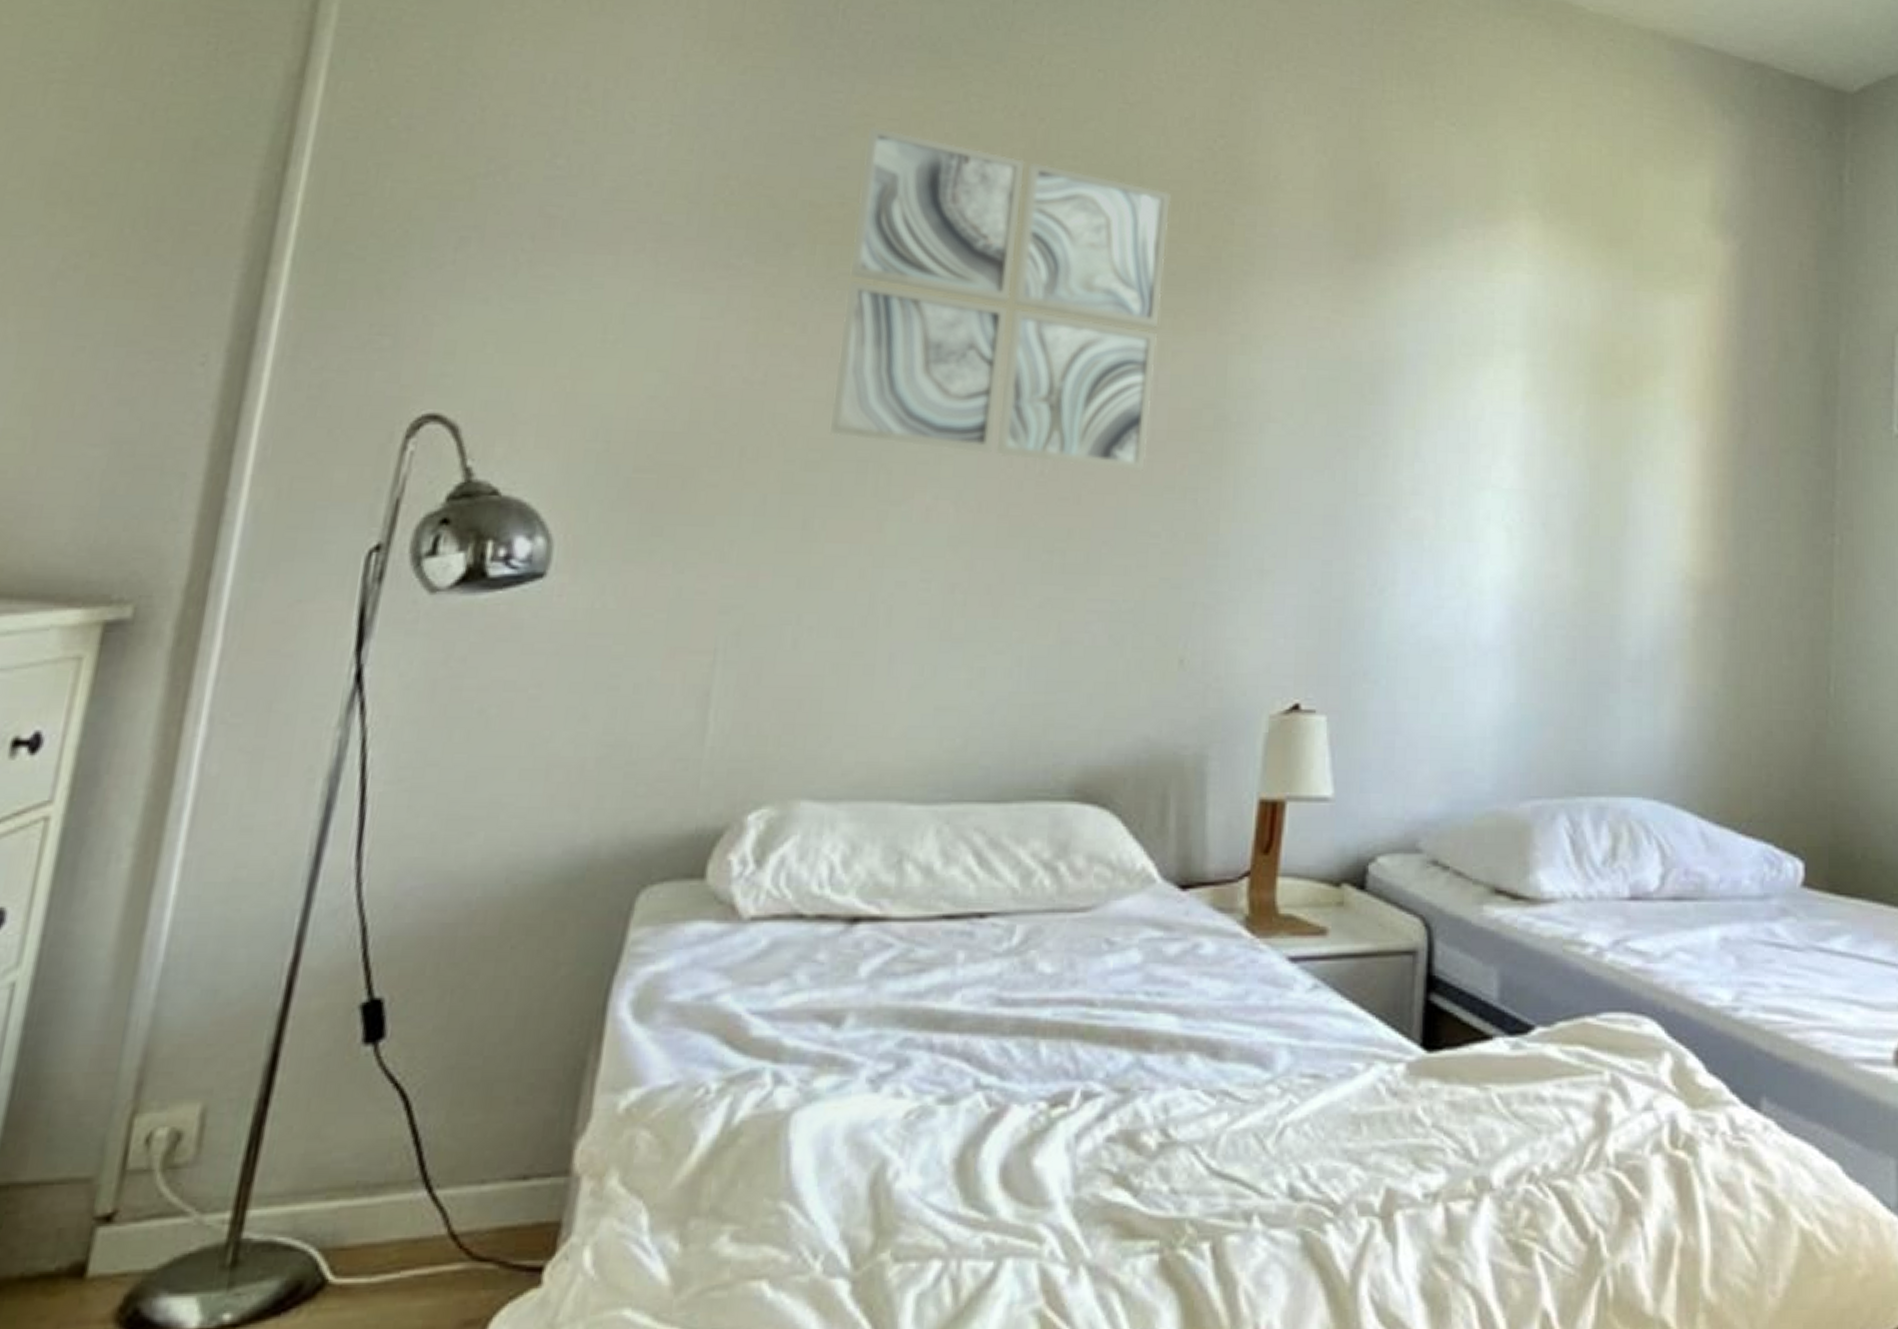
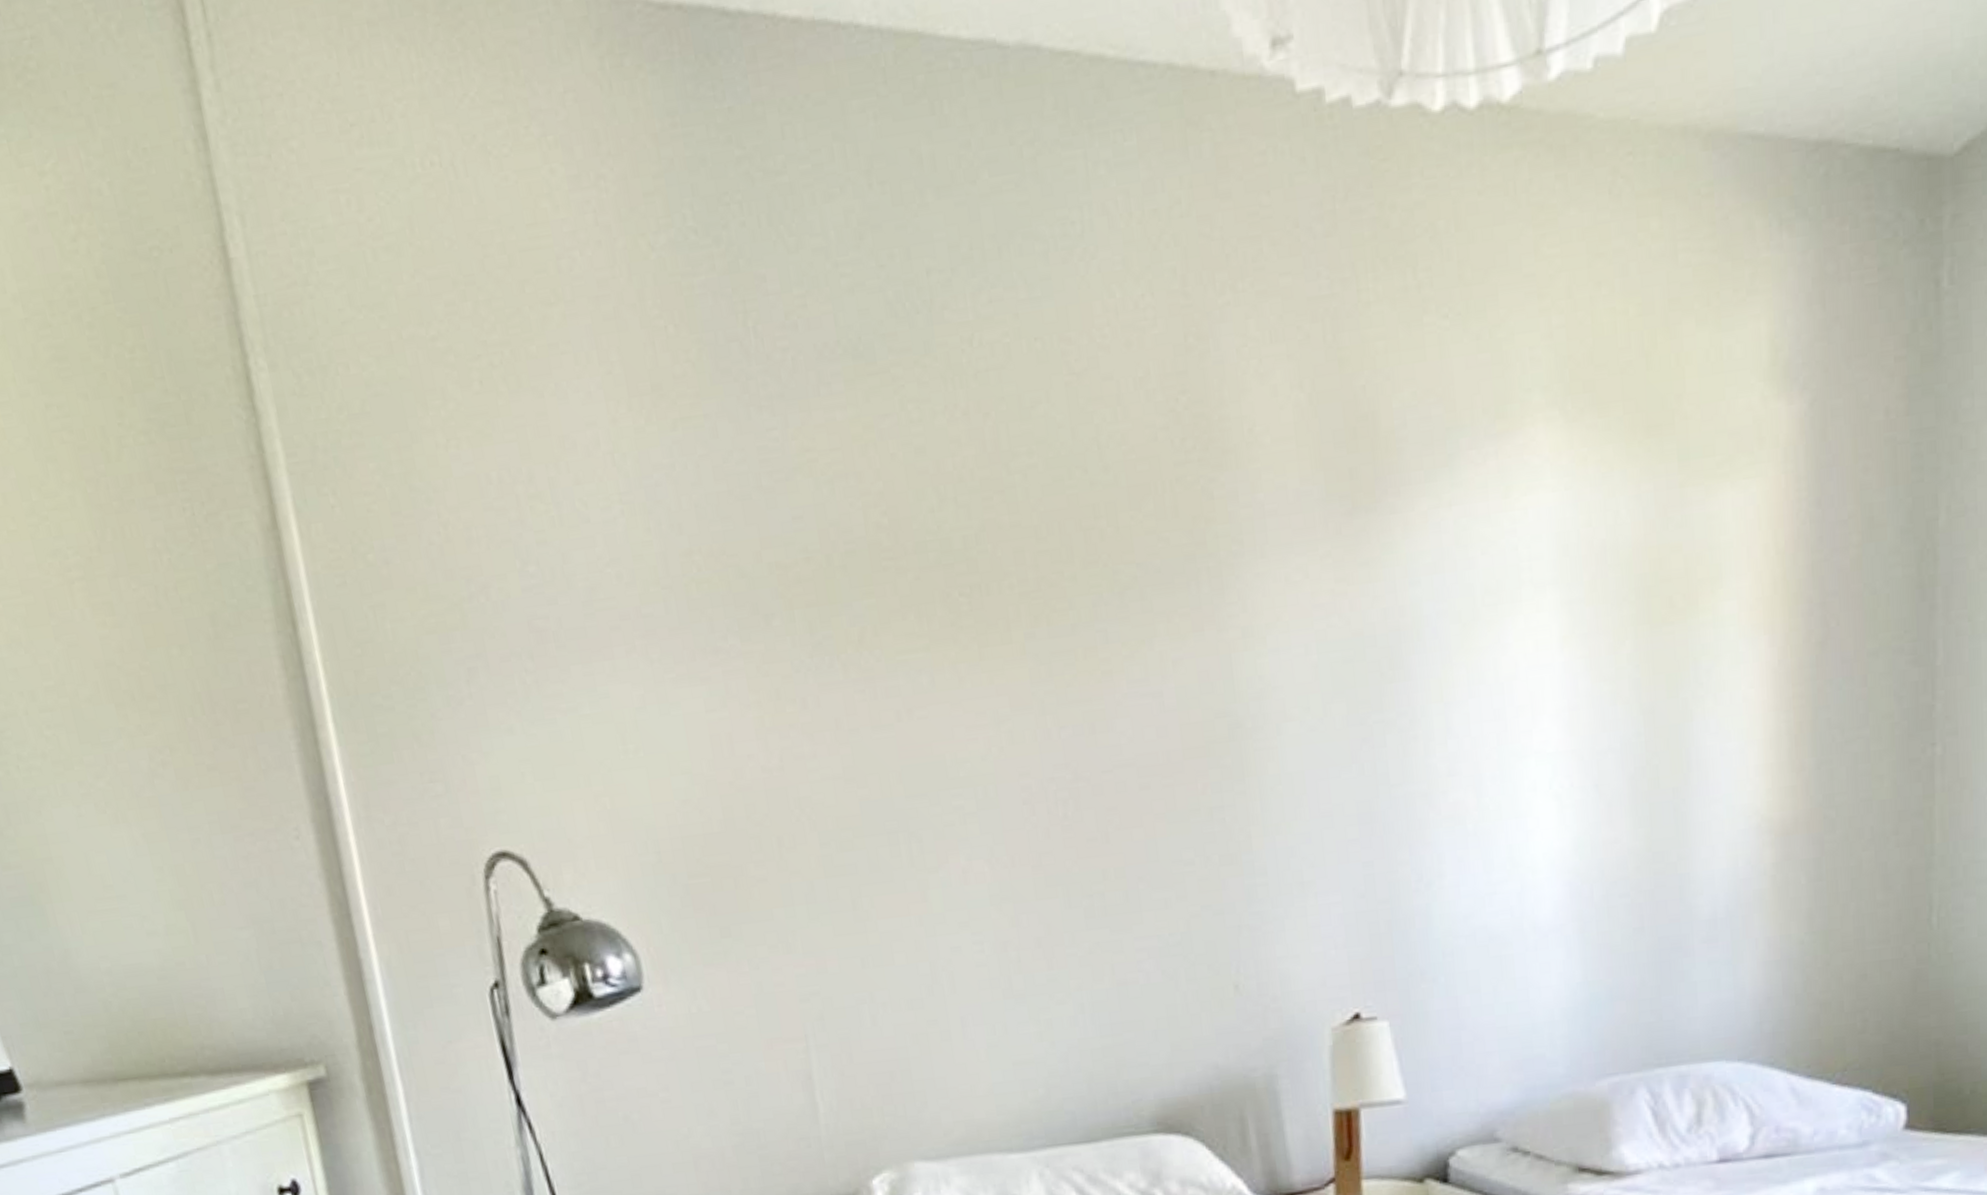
wall art: present [828,126,1172,472] -> none [812,461,1167,812]

